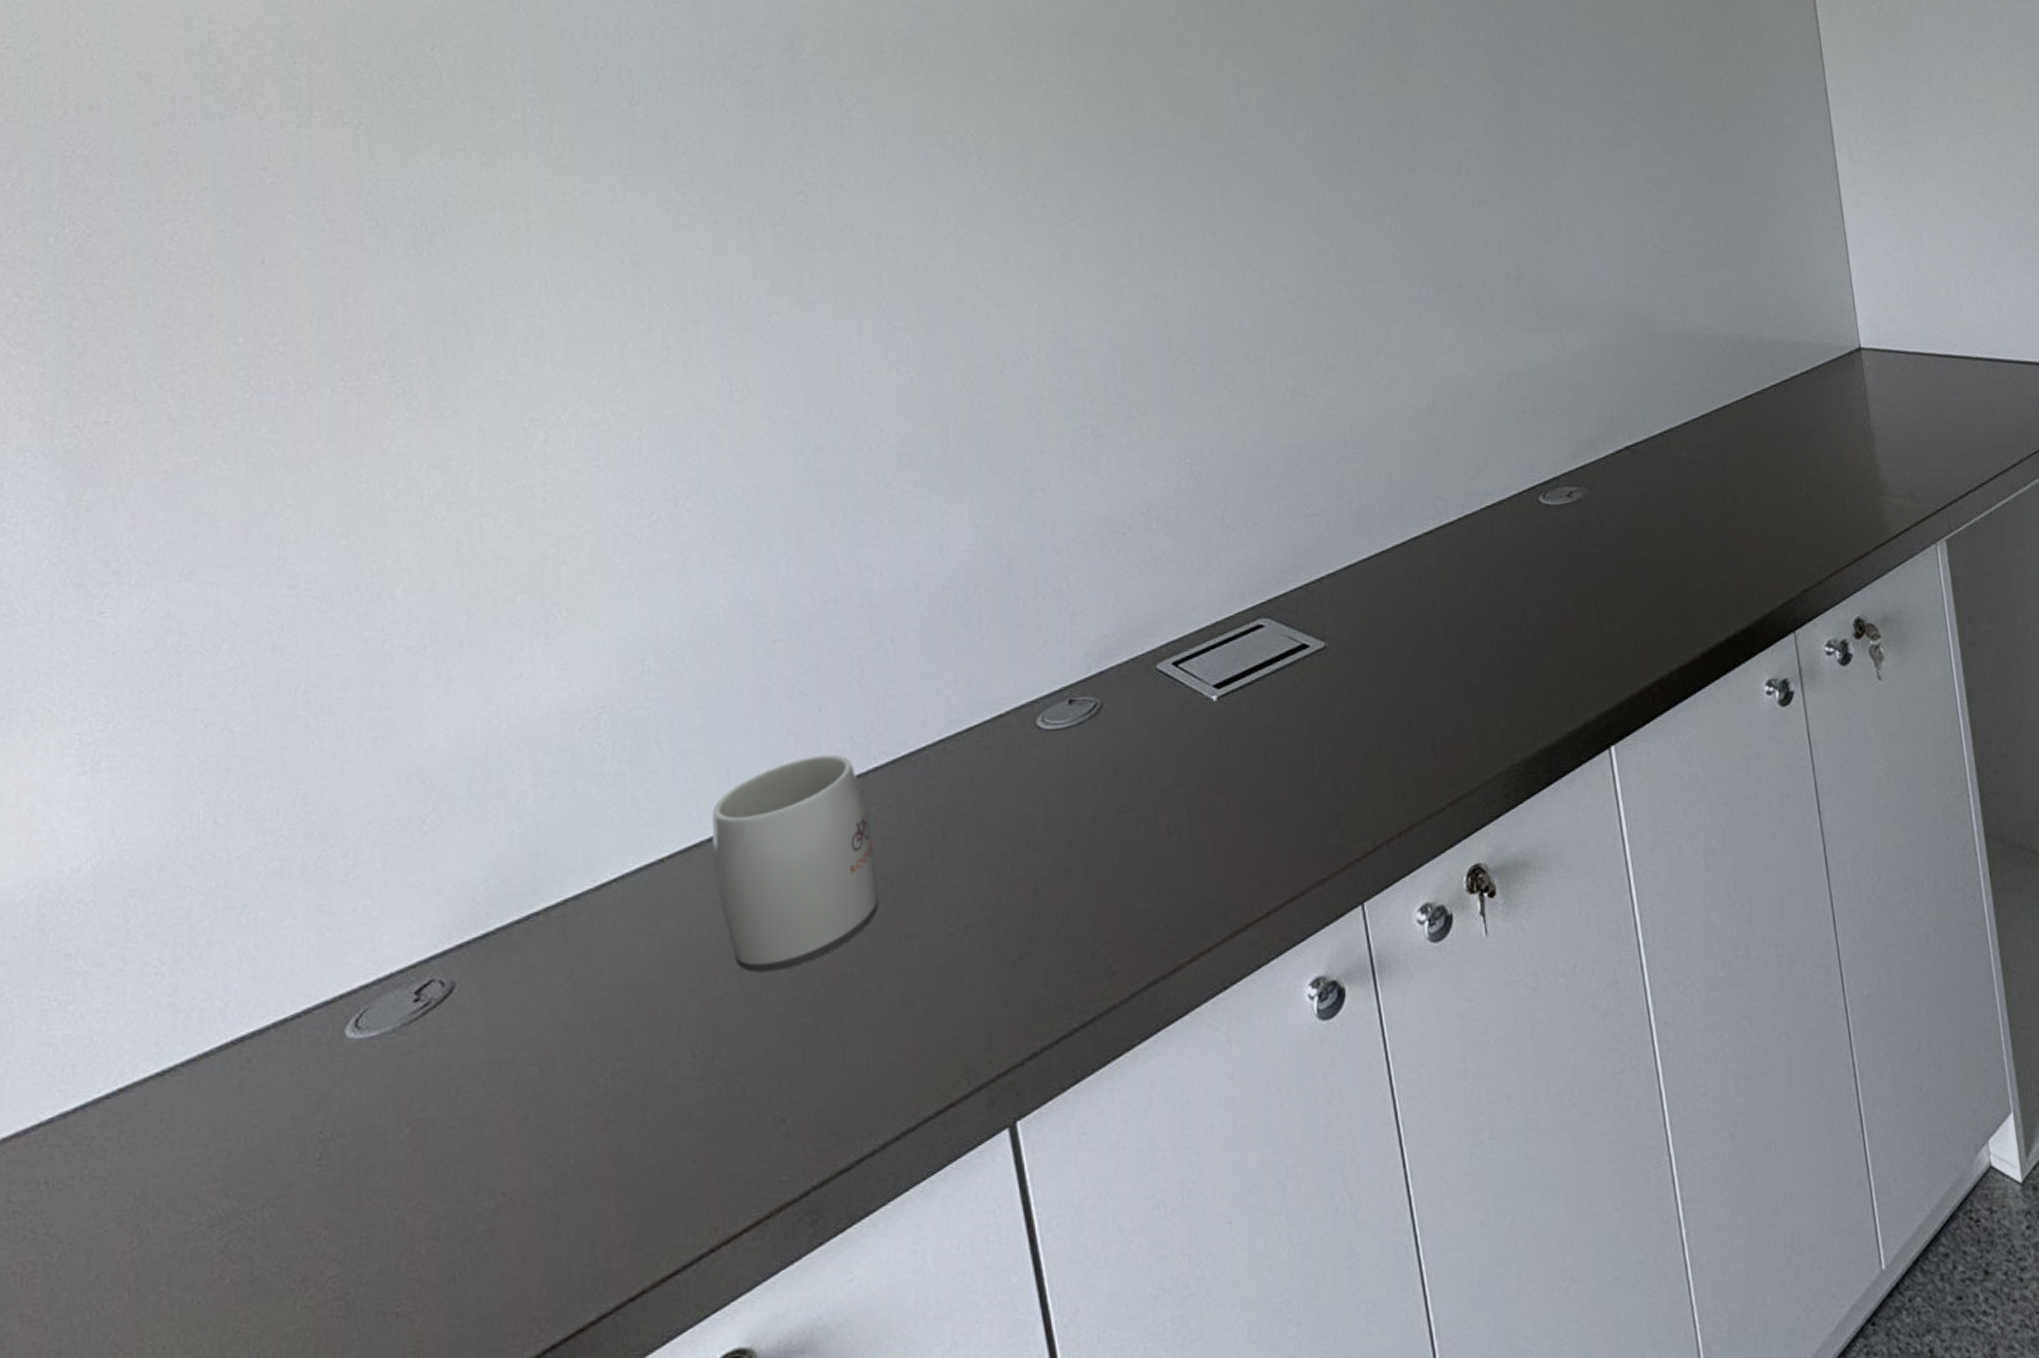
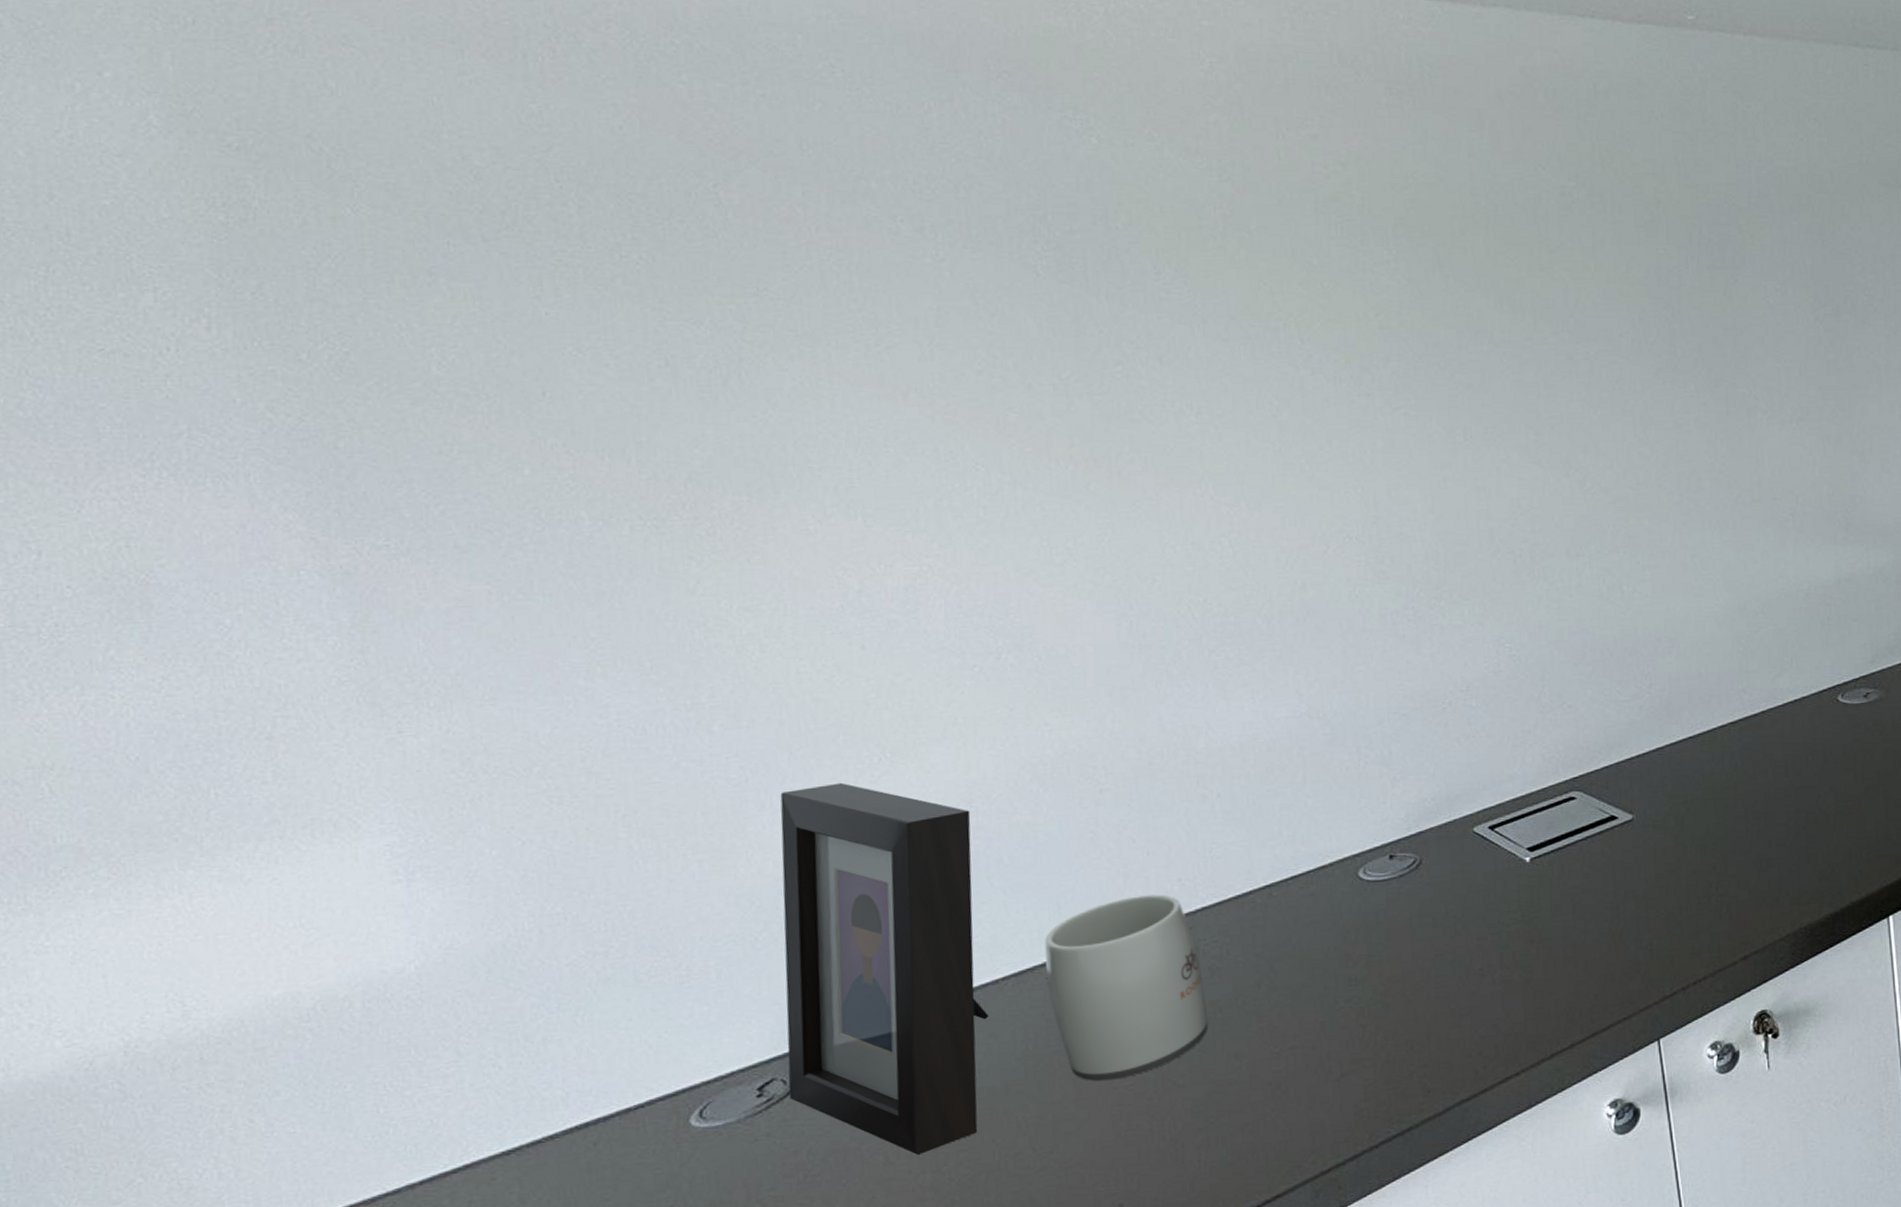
picture frame: none [446,645,653,1065] -> present [780,782,989,1155]

